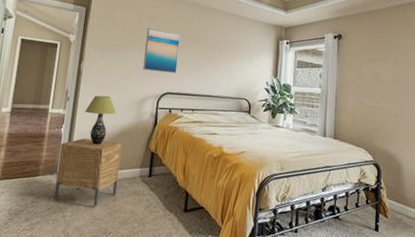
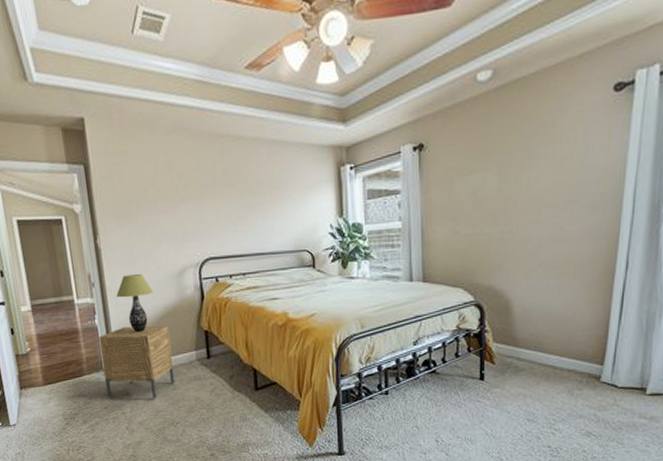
wall art: present [143,27,181,74] -> none [166,178,215,235]

